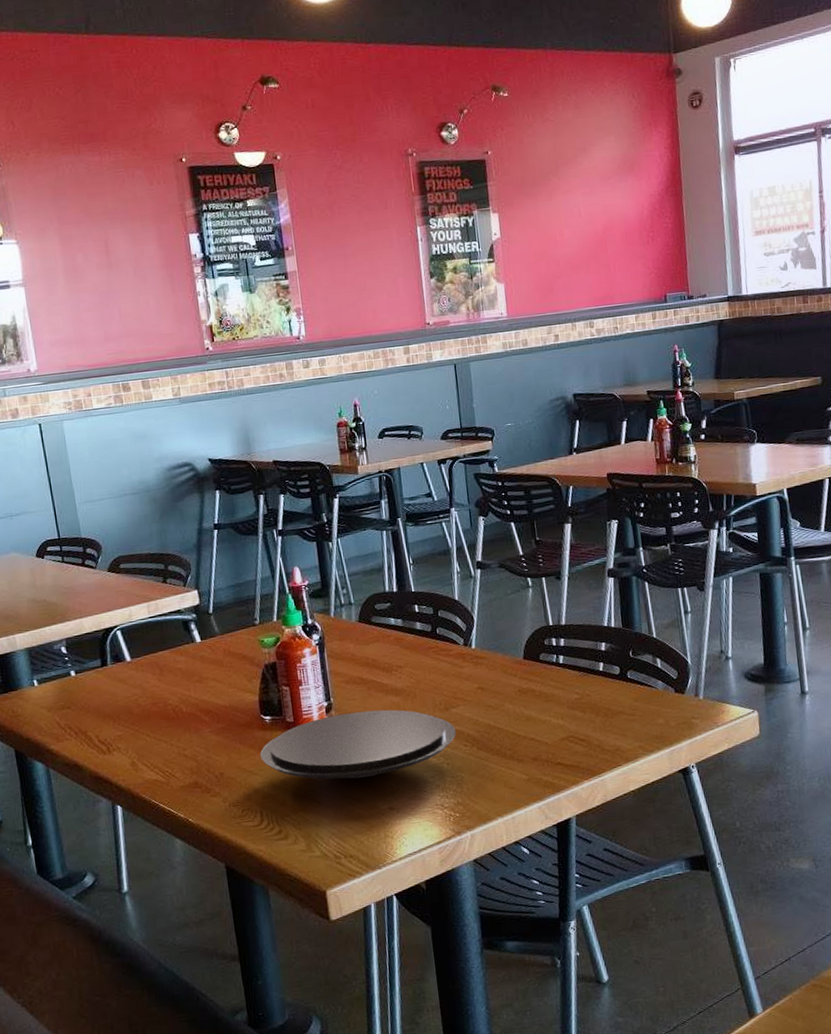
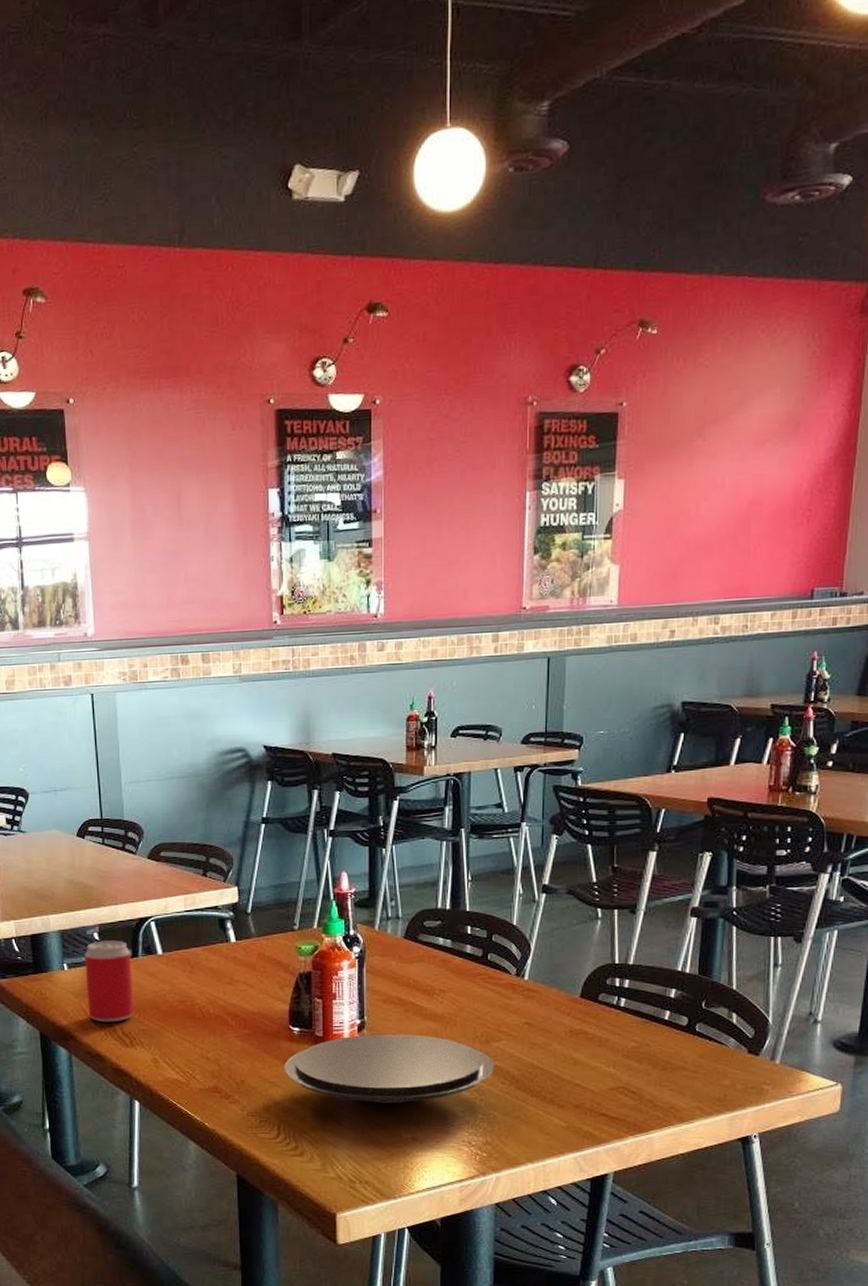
beverage can: none [54,652,109,733] -> present [85,940,134,1023]

